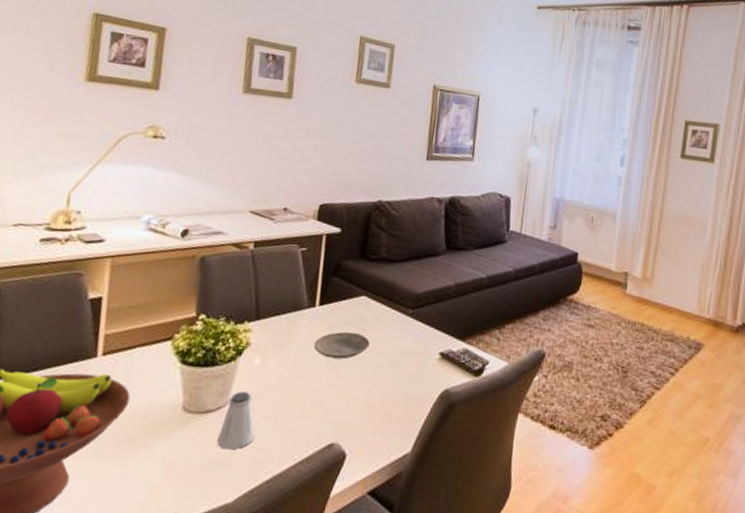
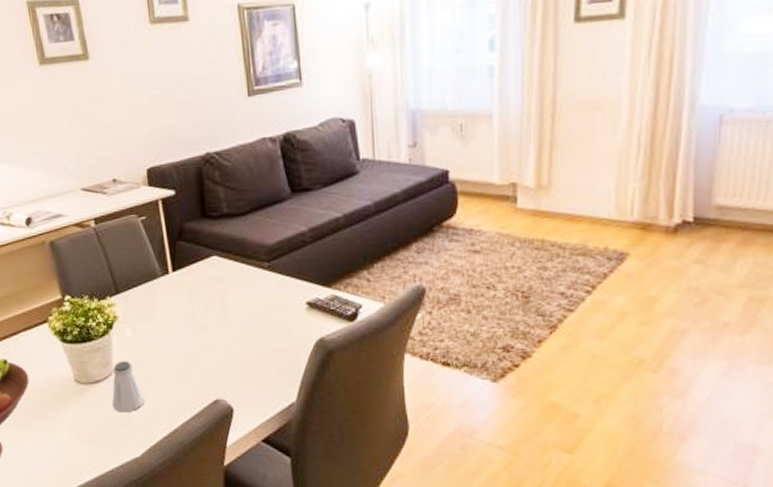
plate: present [314,331,370,360] -> none [177,293,232,321]

